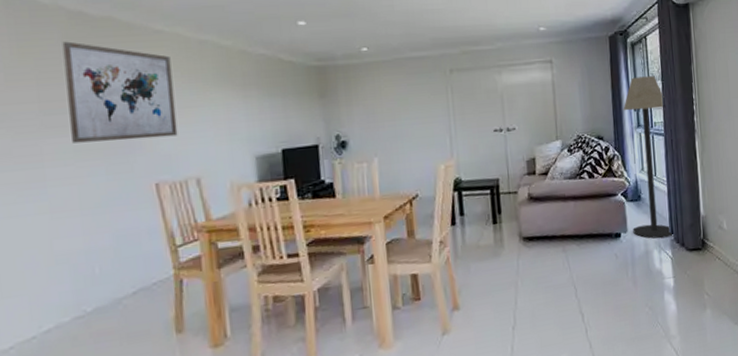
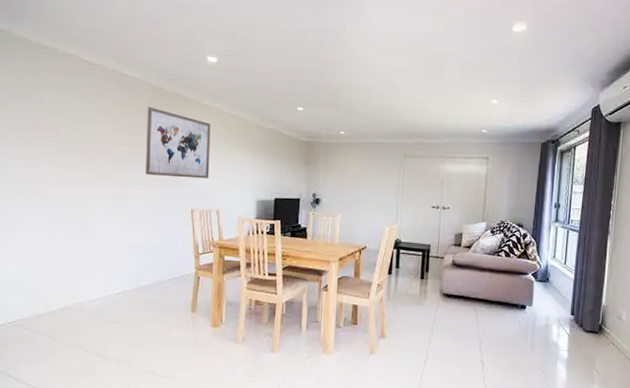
floor lamp: present [623,76,674,239] -> none [537,180,584,317]

